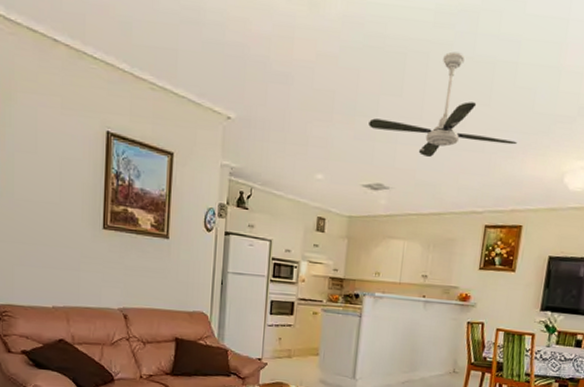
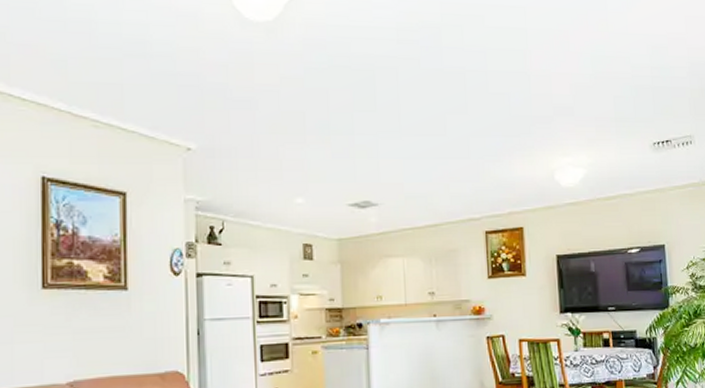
ceiling fan: present [368,51,517,158] -> none [346,65,501,169]

